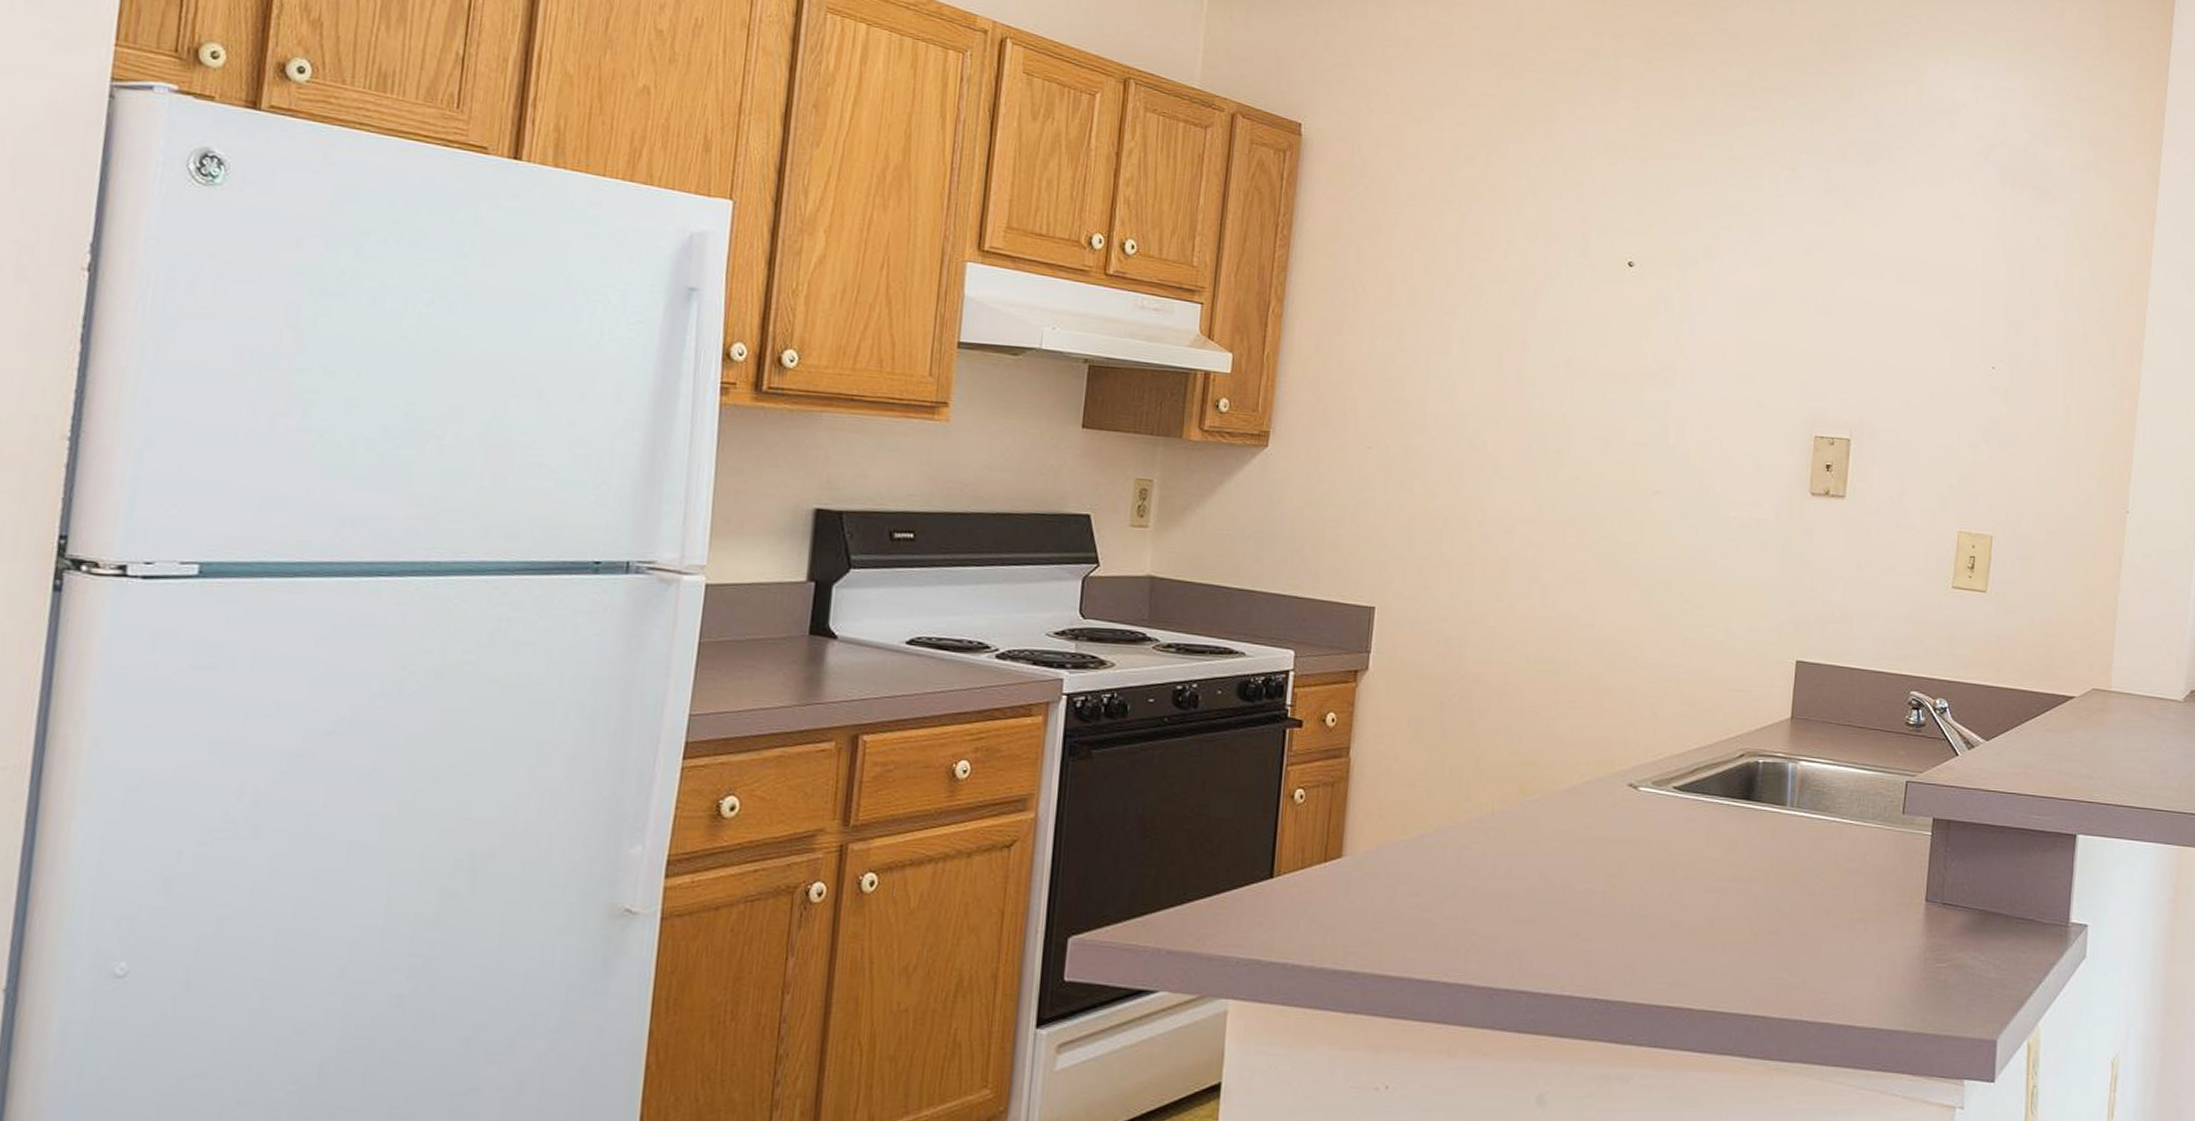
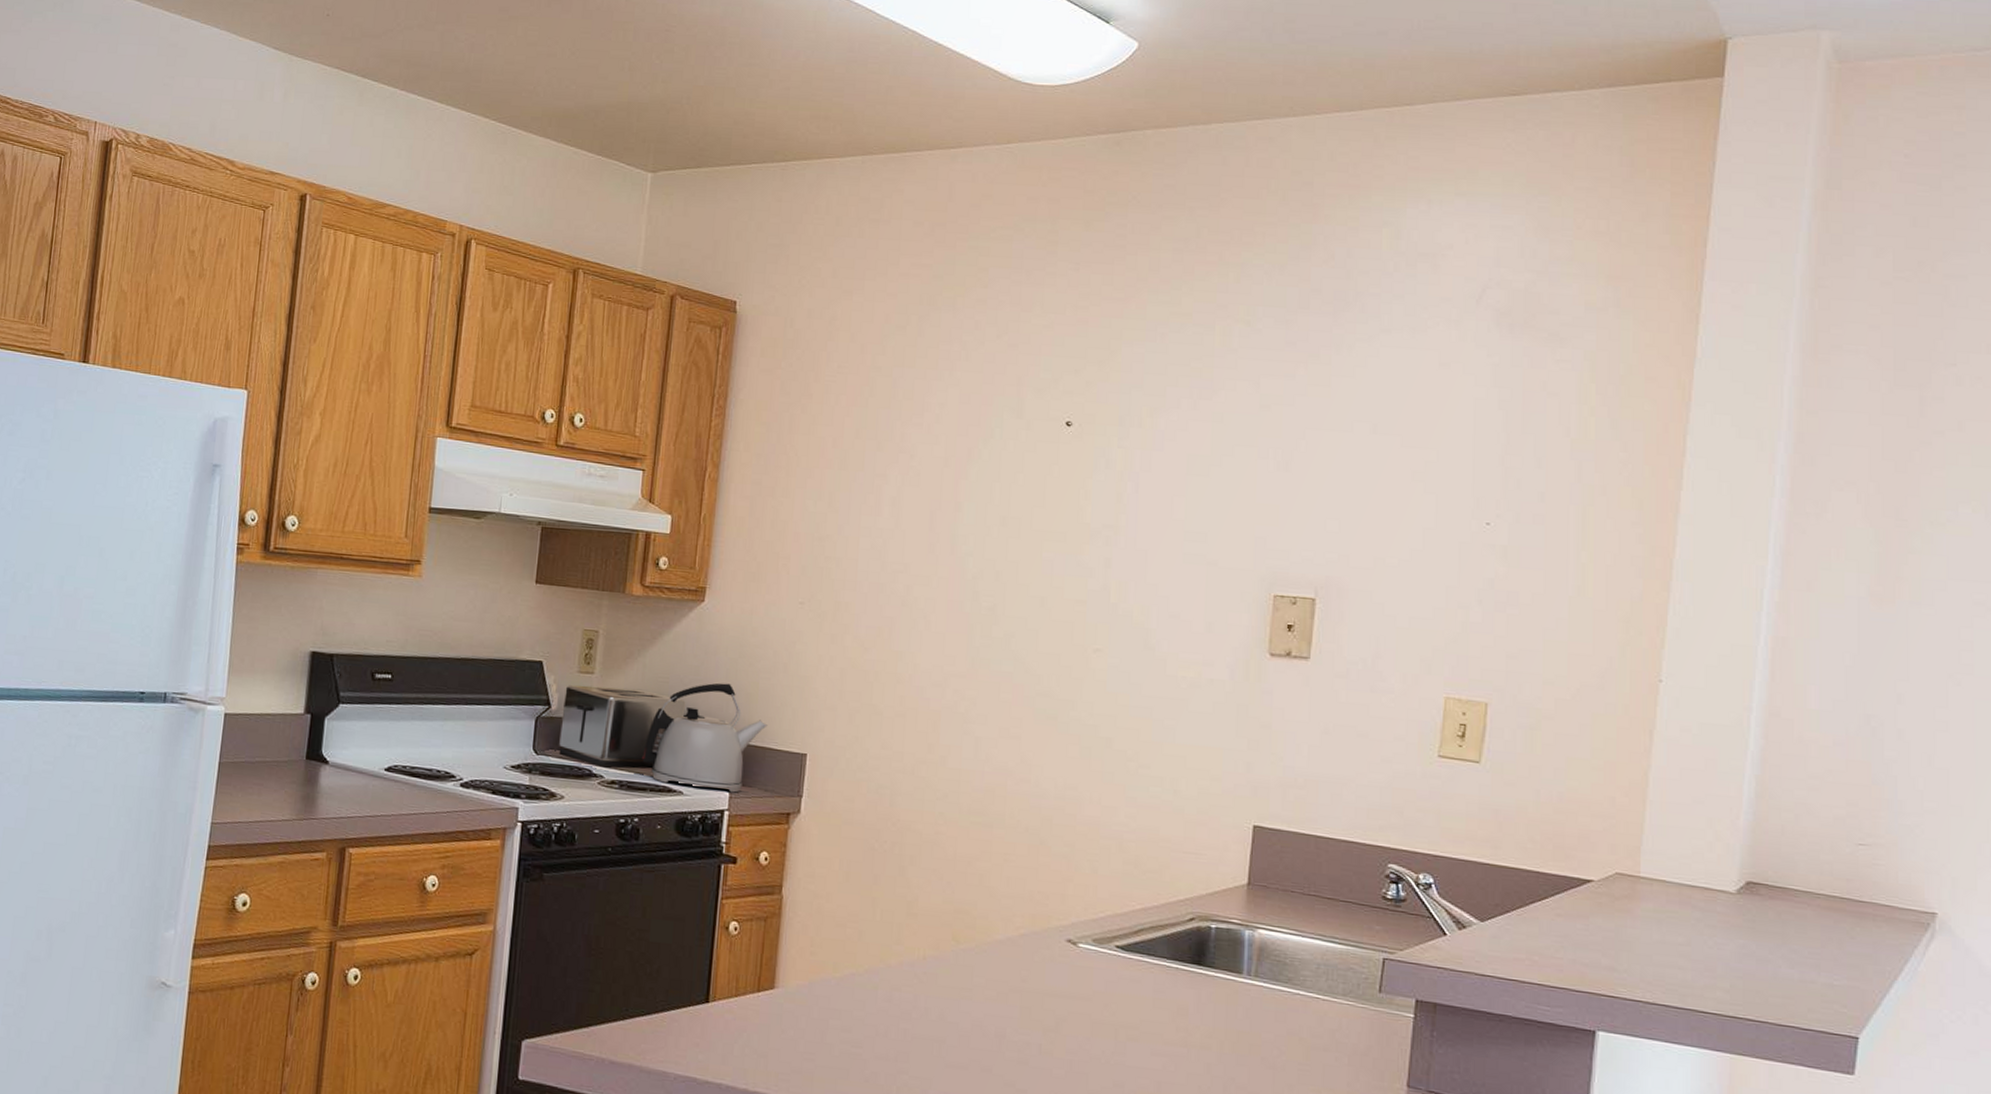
toaster: none [1108,540,1248,632] -> present [558,685,686,769]
kettle: none [1200,534,1335,652] -> present [641,682,768,793]

